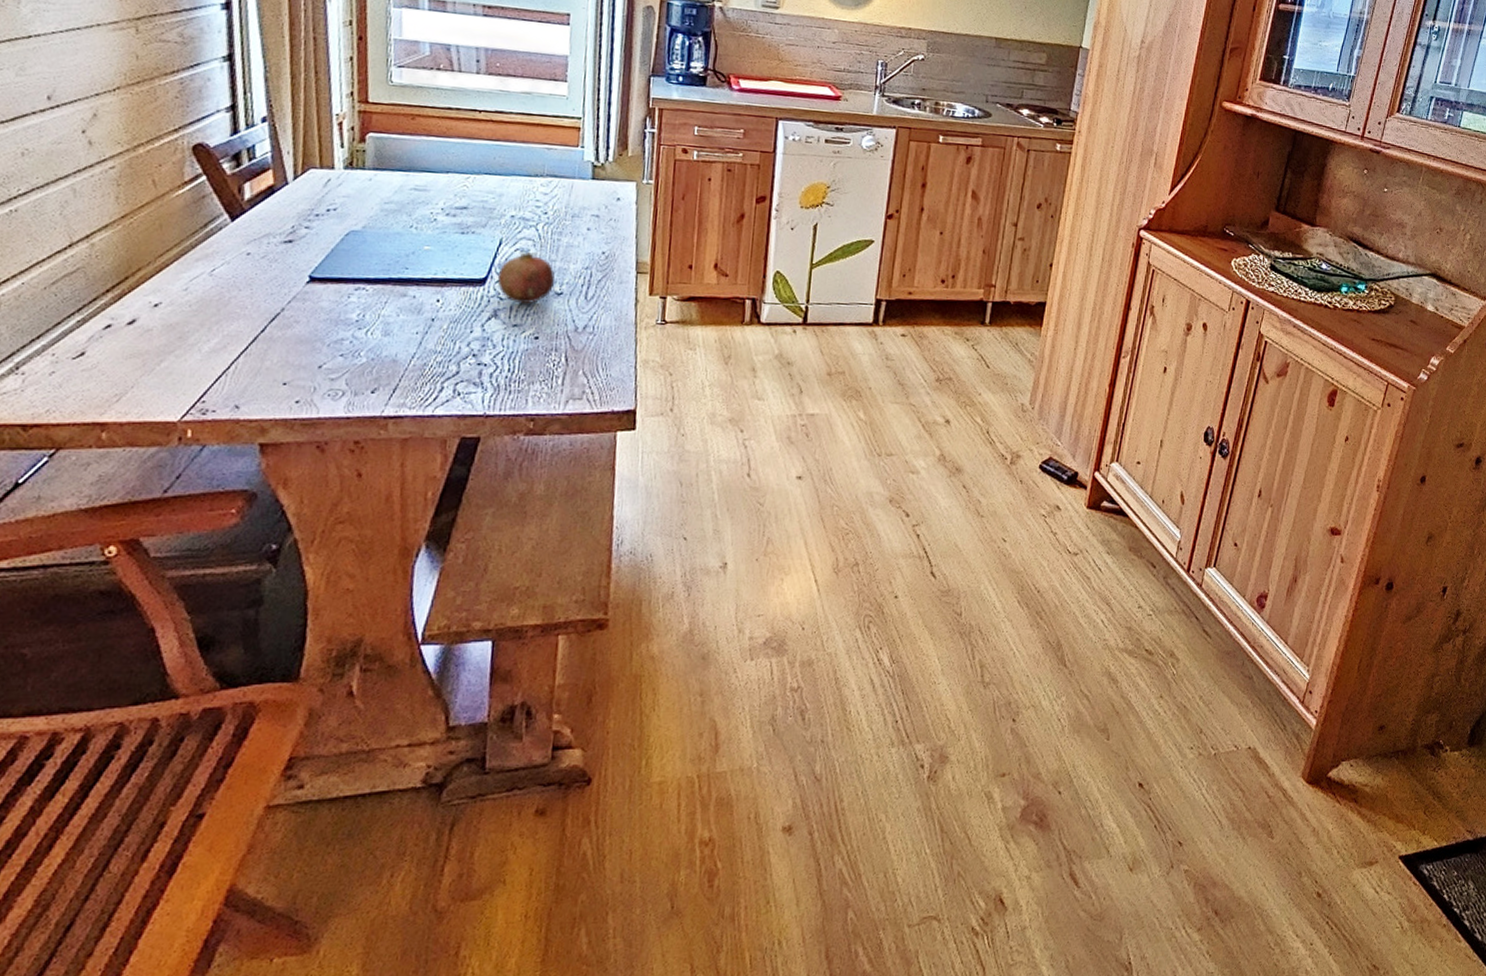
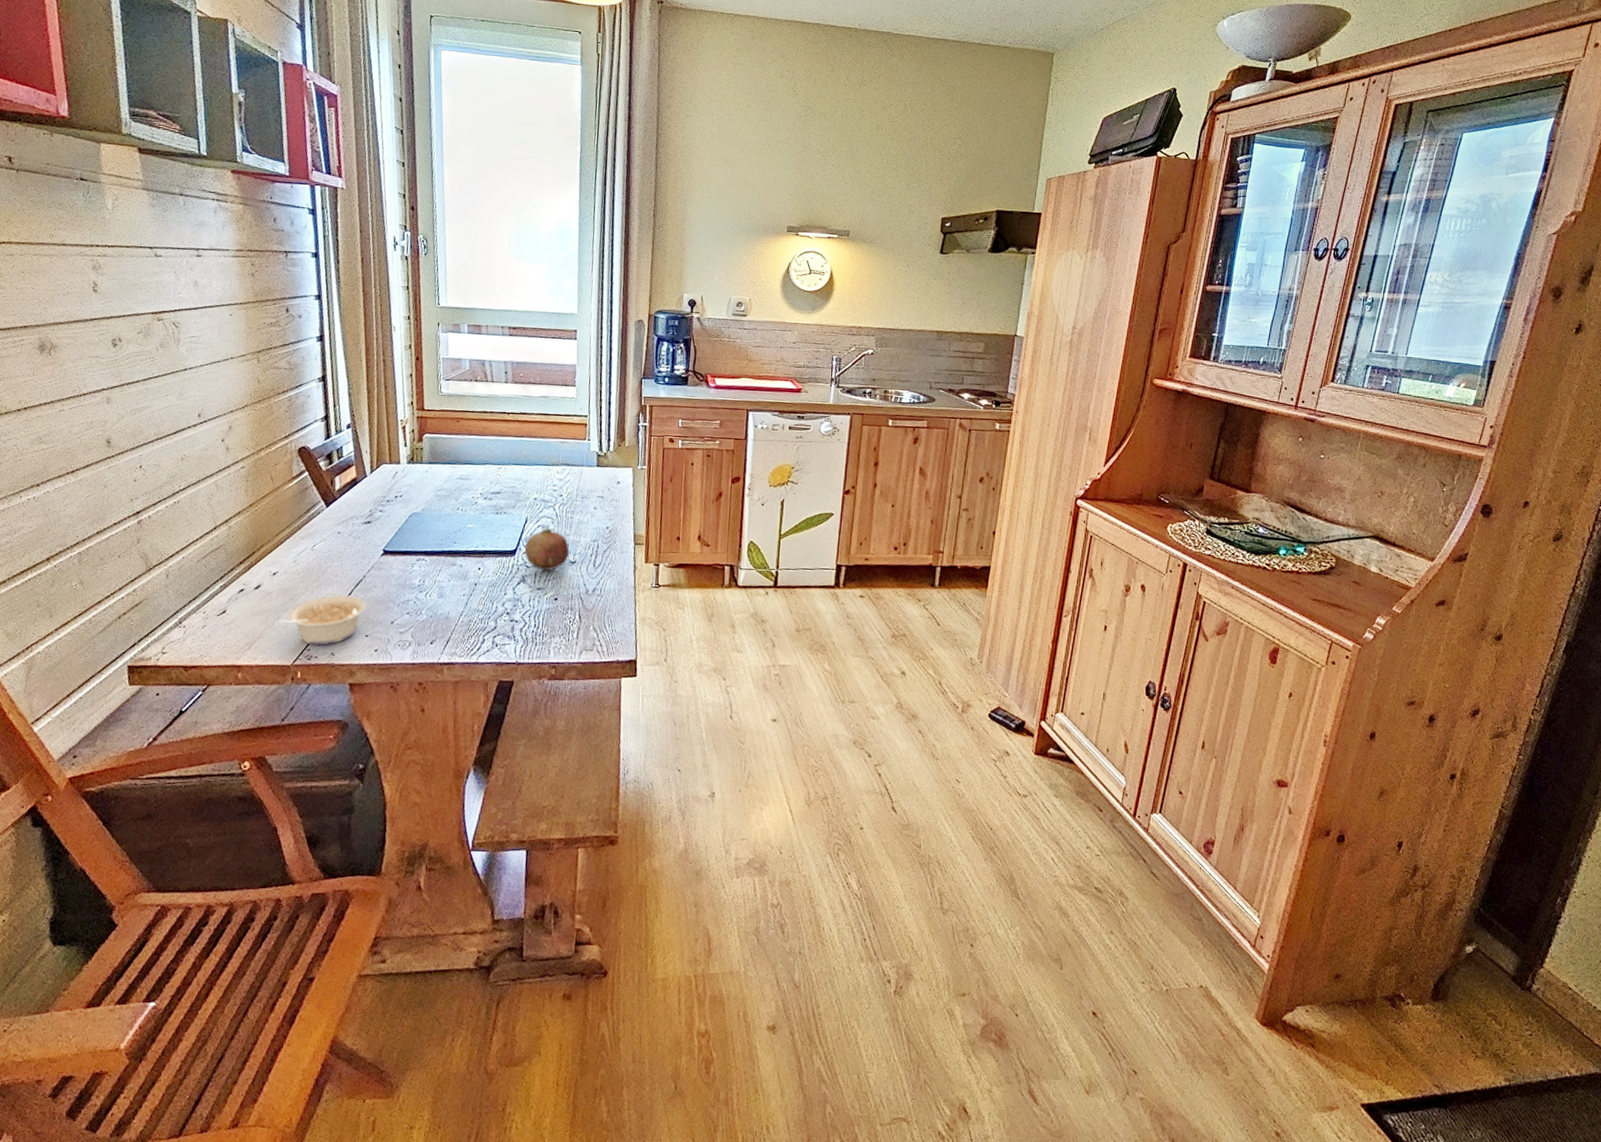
legume: none [156,332,286,397] -> present [275,595,367,646]

